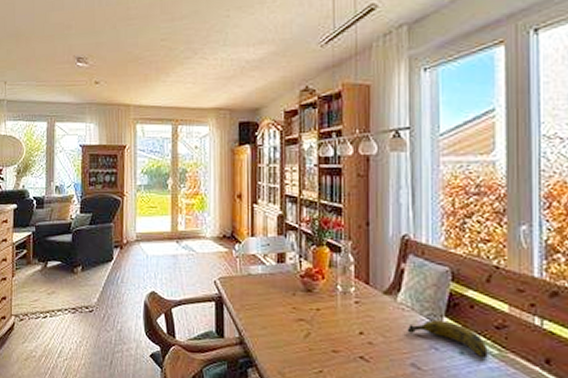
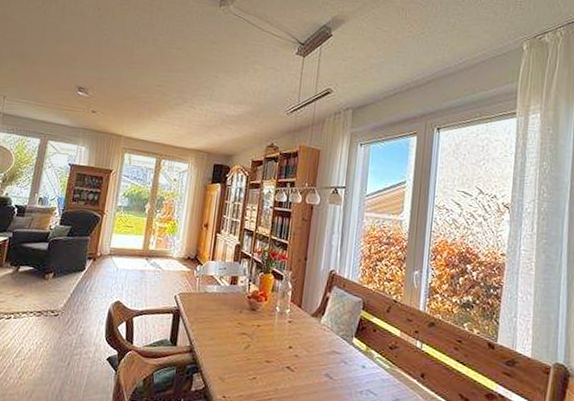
banana: present [407,319,488,359] -> none [325,339,383,372]

